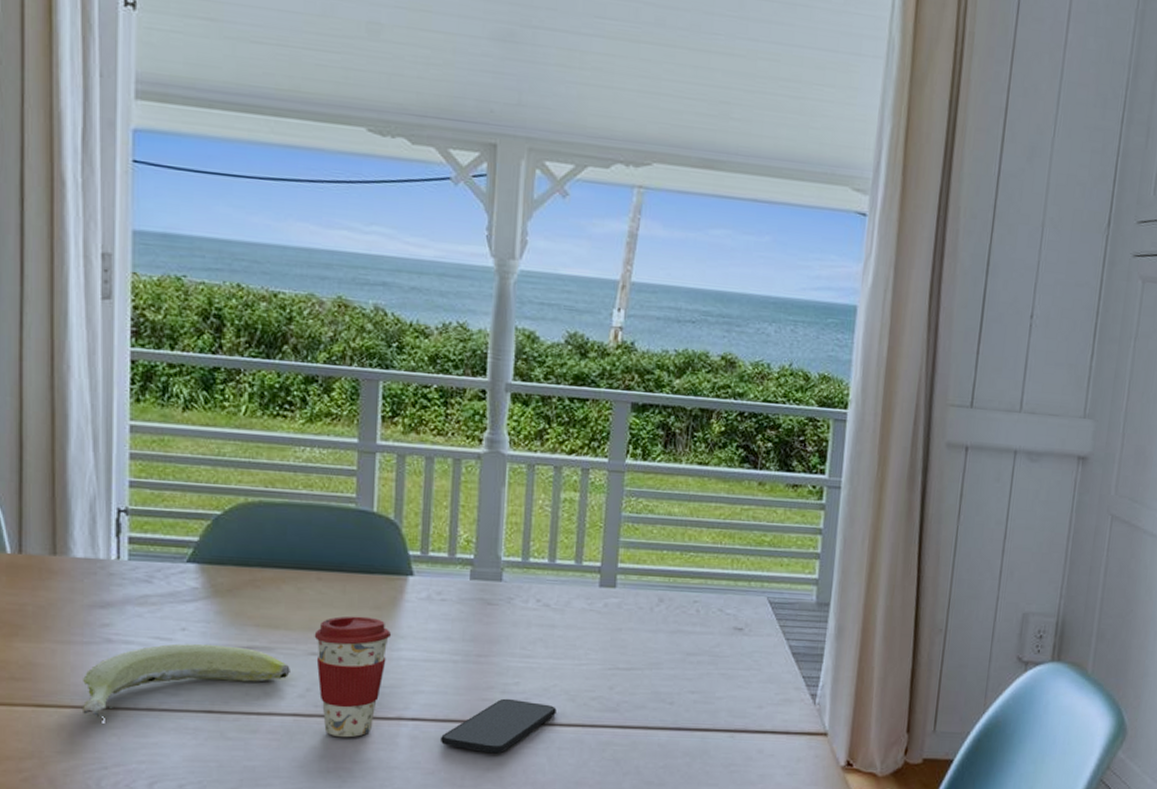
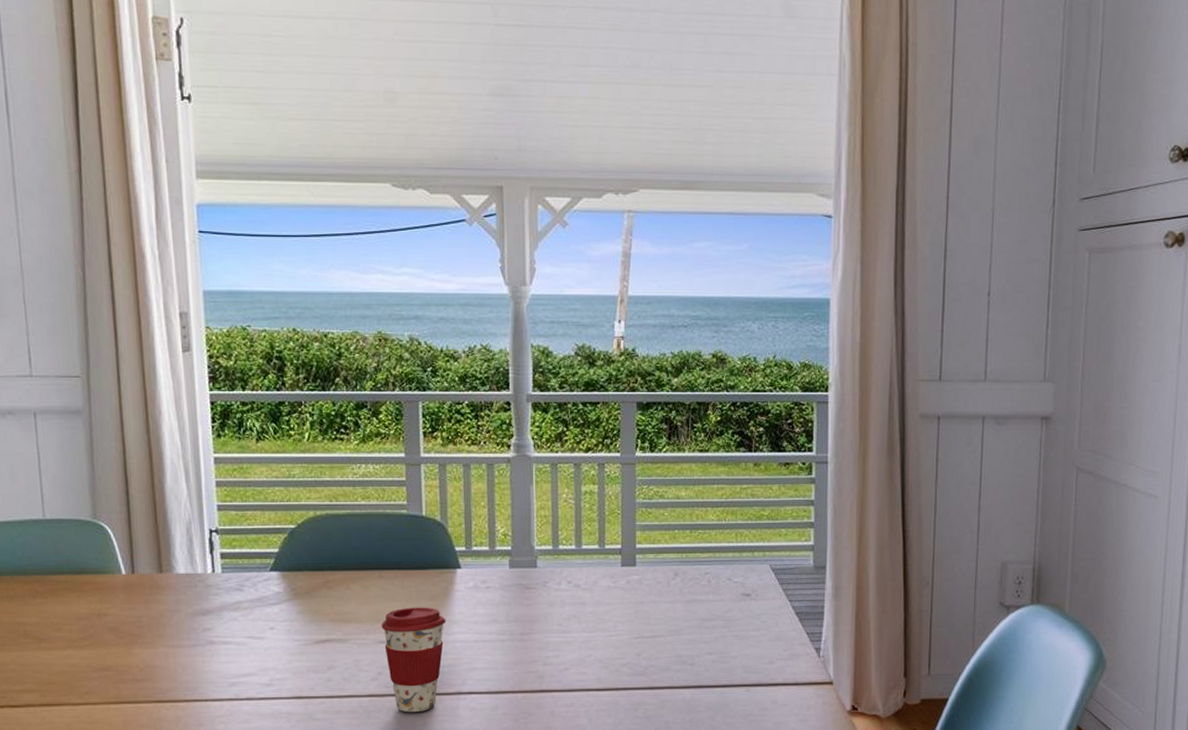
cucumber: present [81,643,290,718] -> none [193,639,363,709]
smartphone: present [439,698,557,754] -> none [494,669,593,719]

